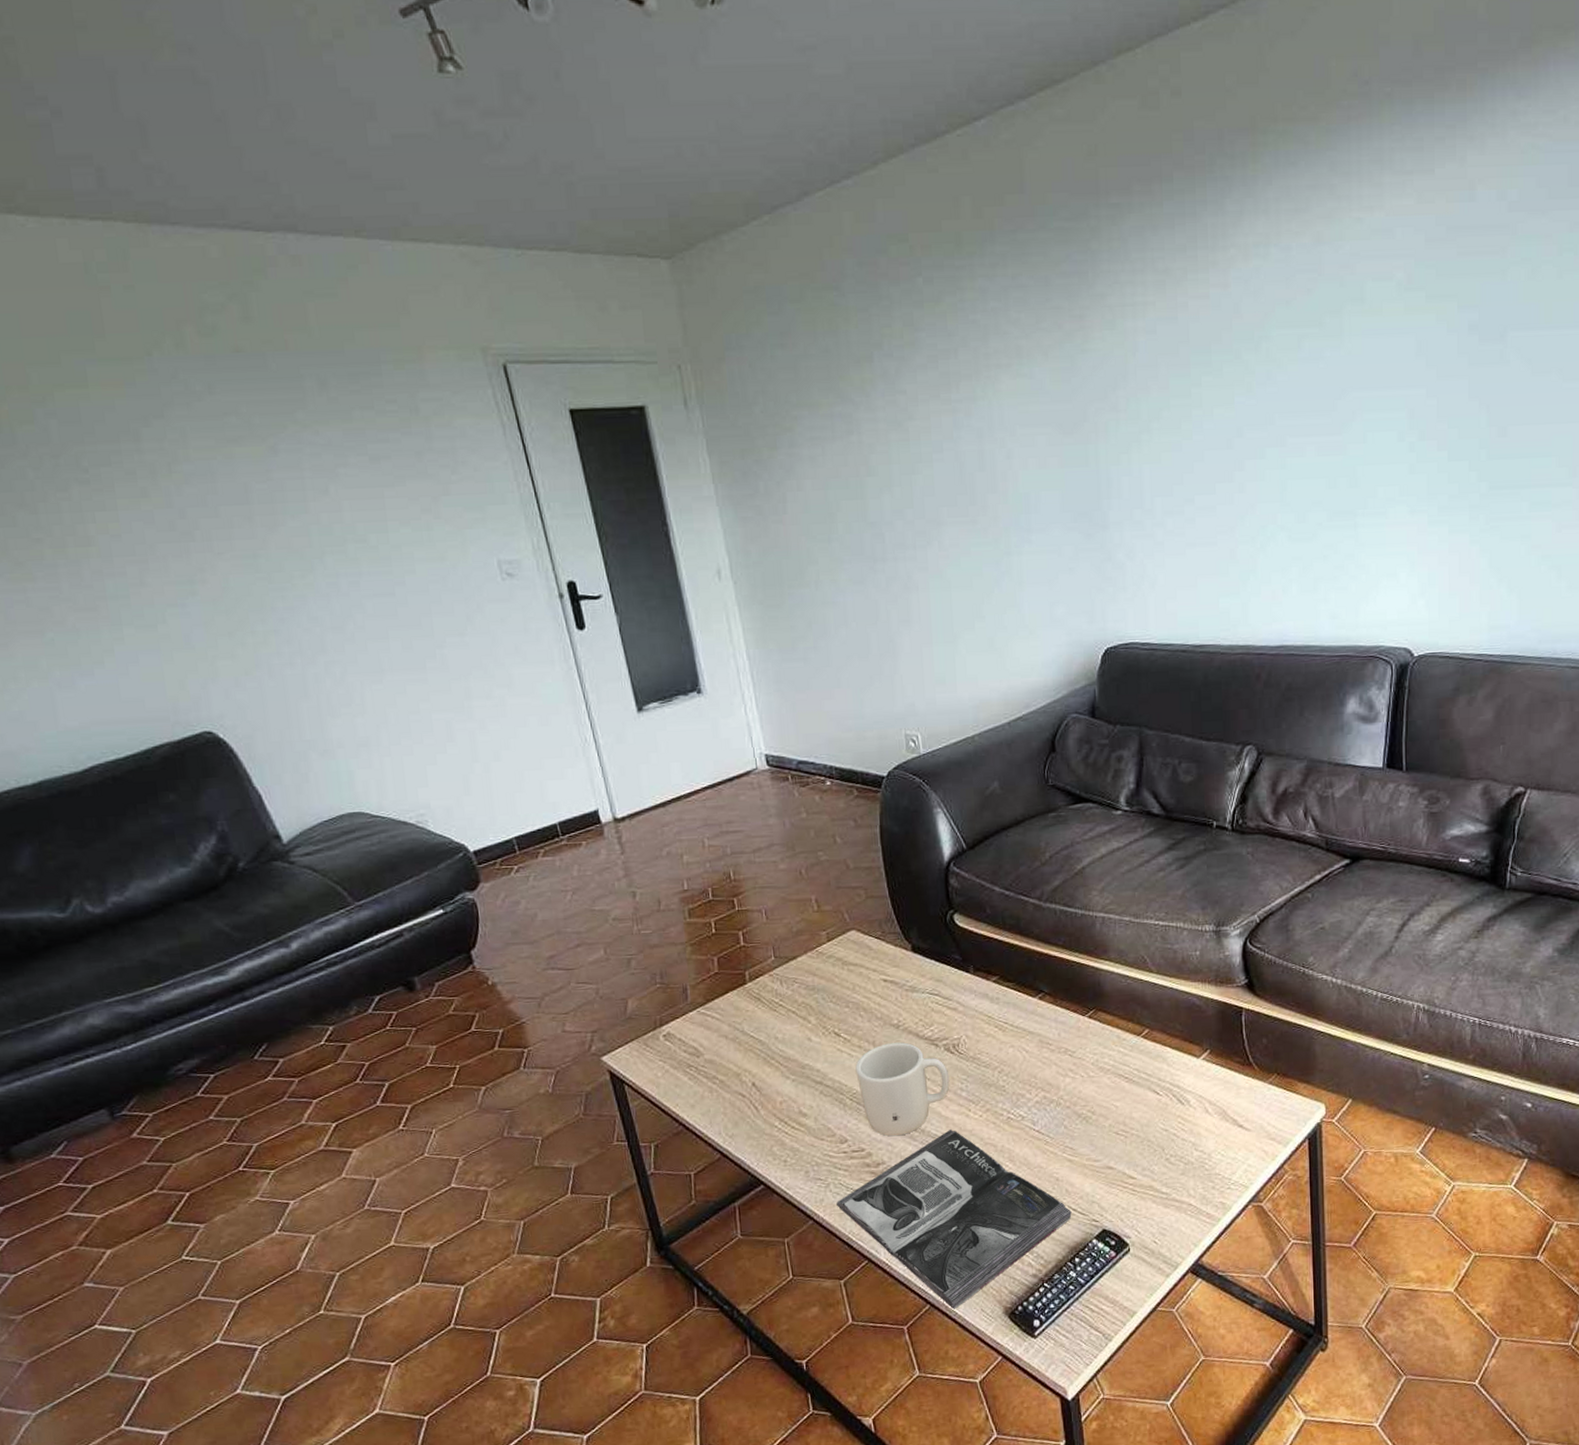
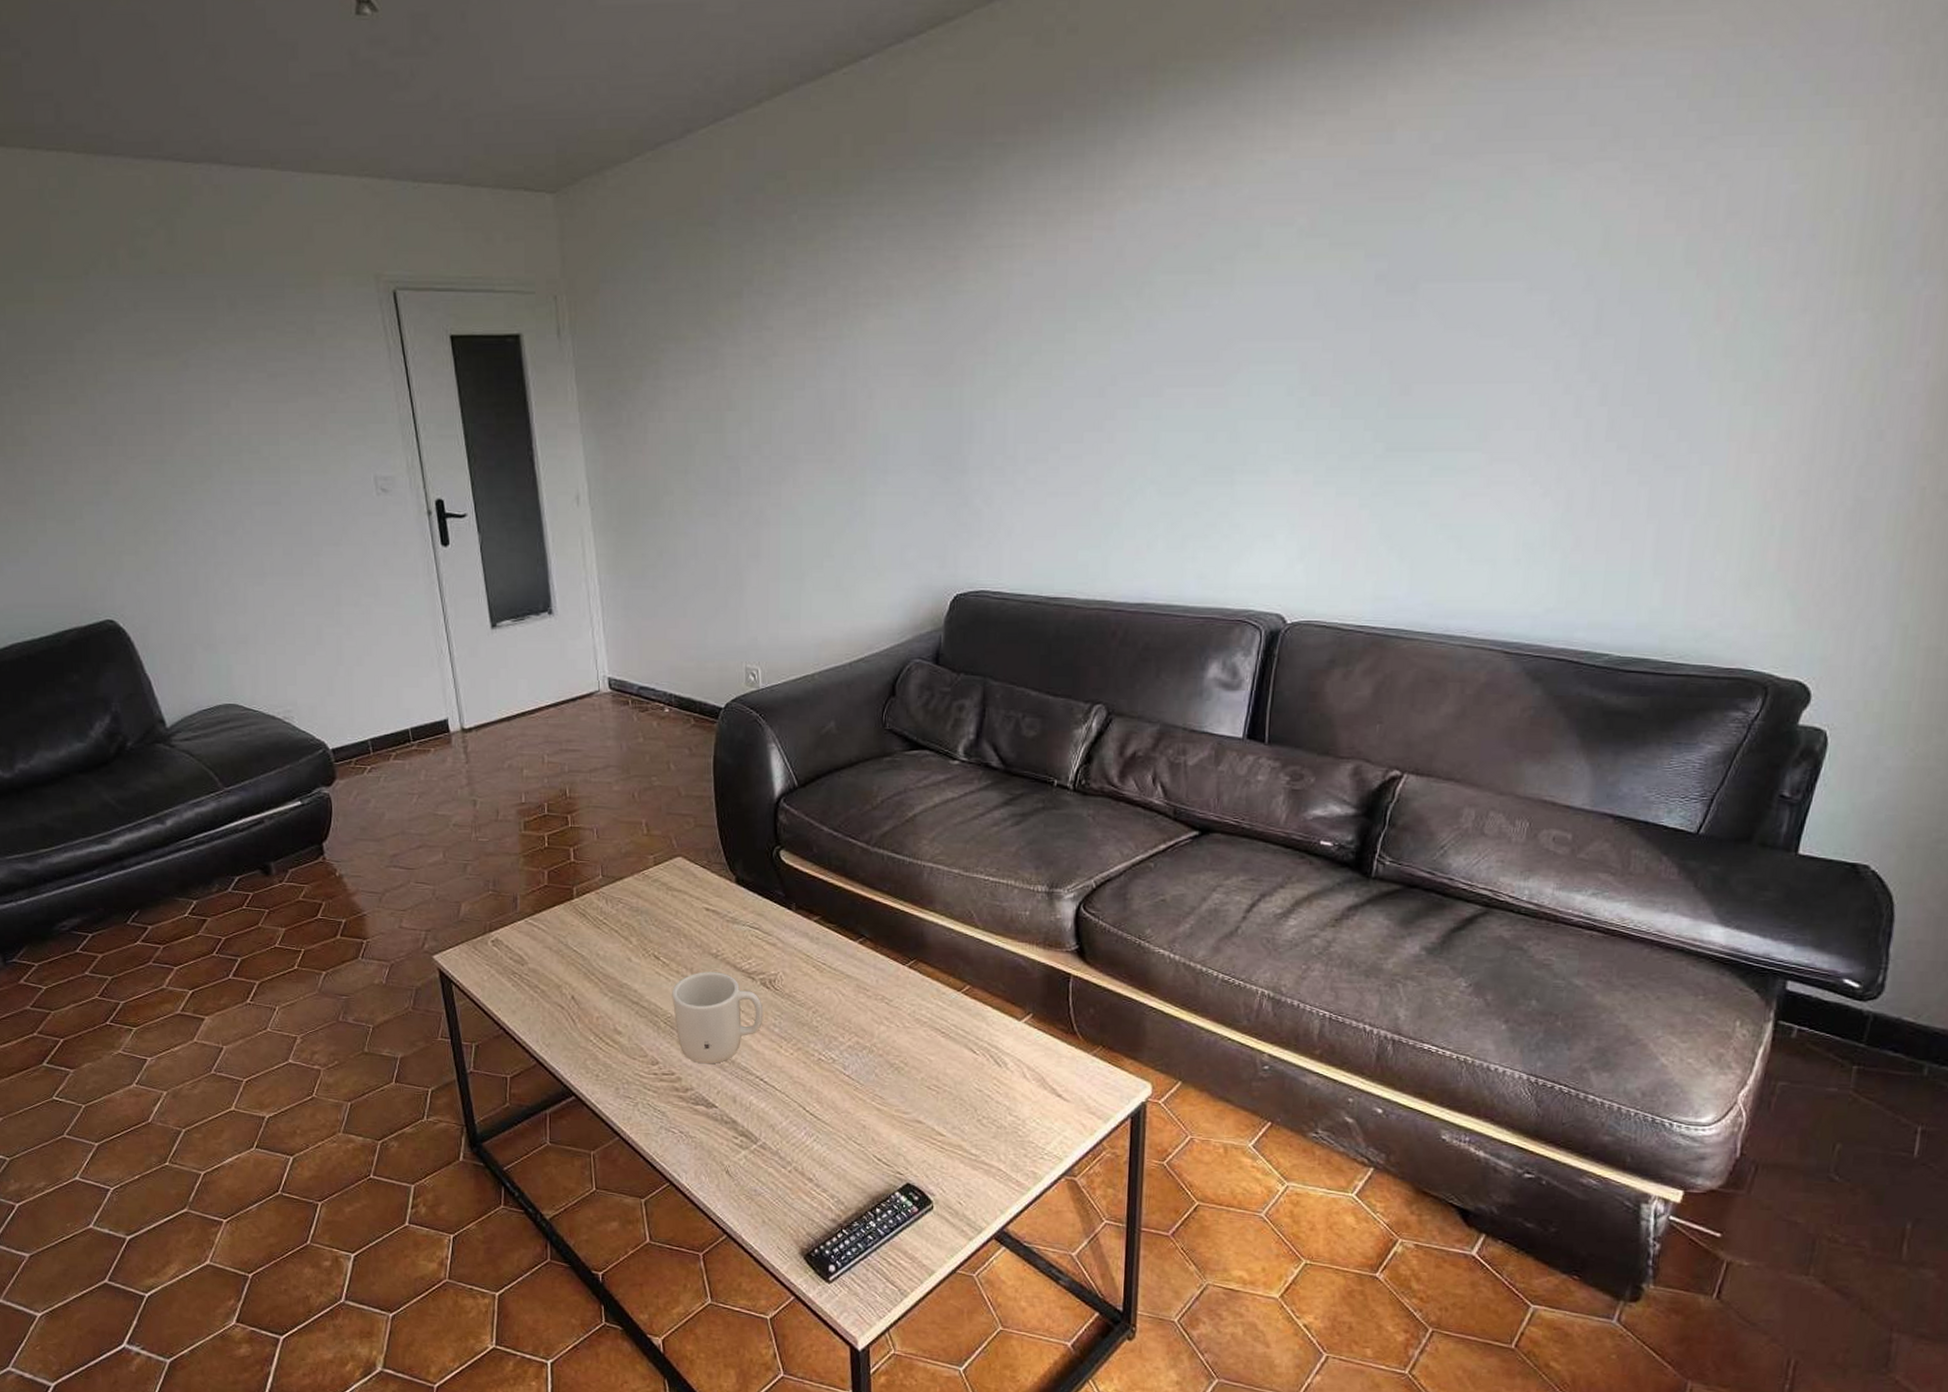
magazine: present [837,1130,1072,1310] -> none [643,1064,876,1243]

